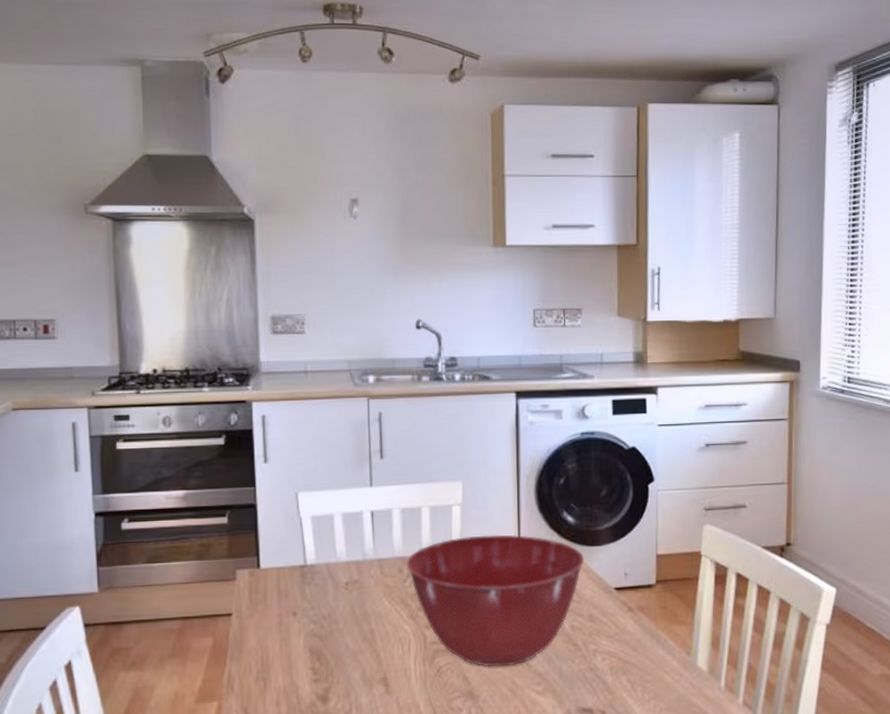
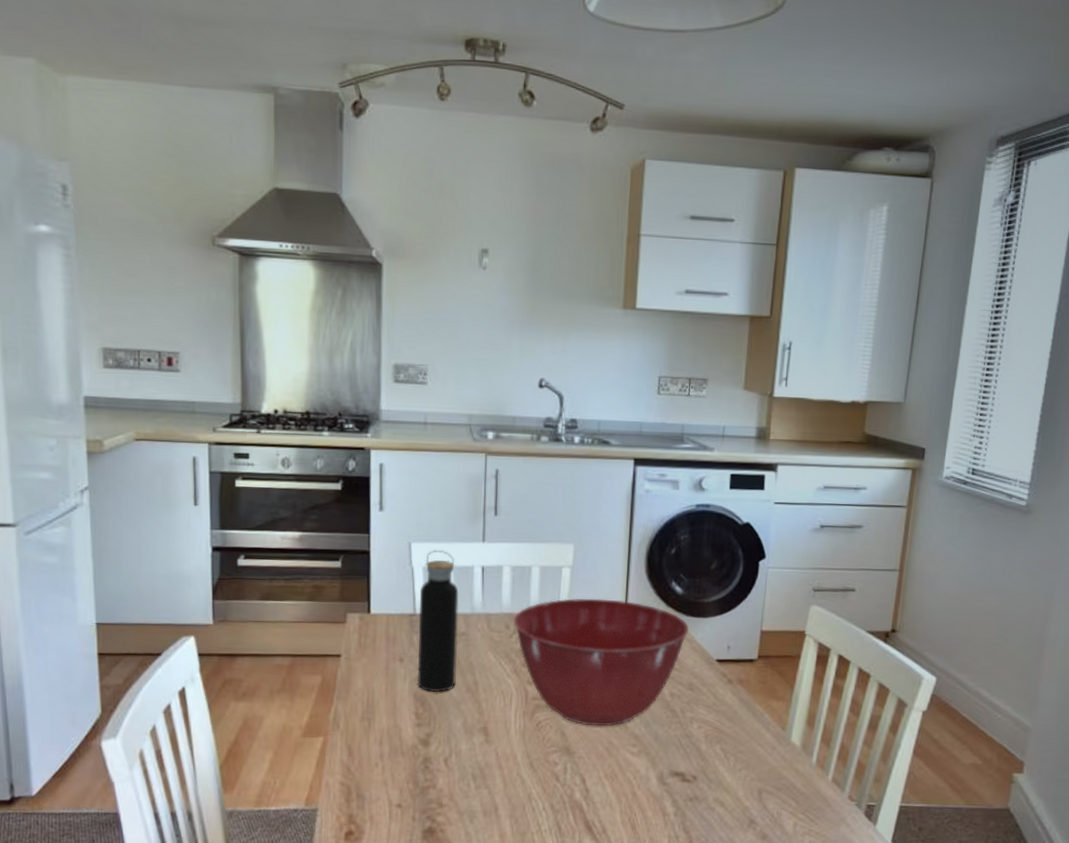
water bottle: none [309,497,352,646] -> present [417,549,459,693]

